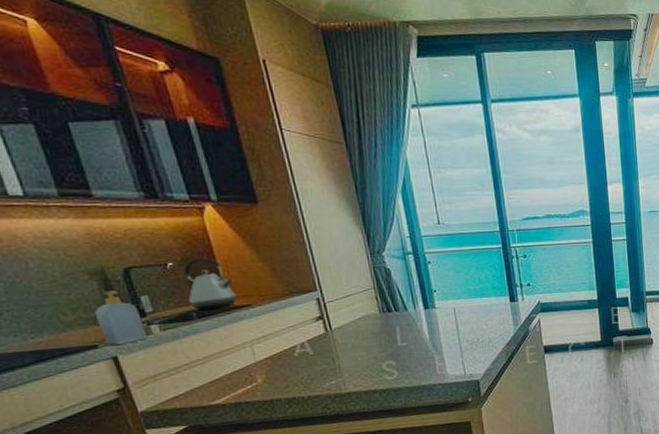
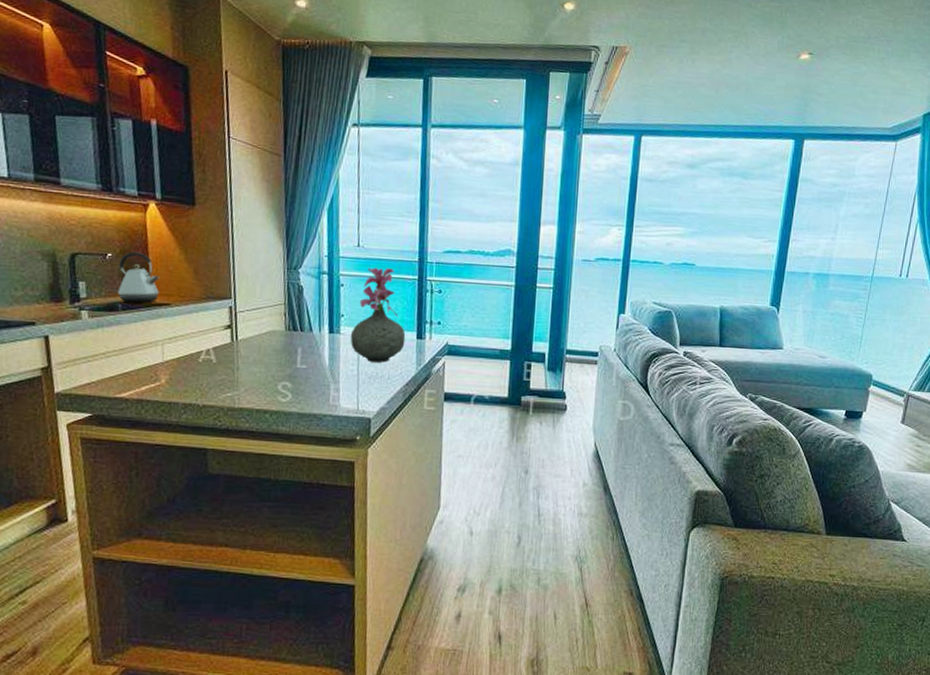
soap bottle: present [94,290,148,346] -> none [39,273,78,326]
vase: none [445,241,500,330] -> present [350,267,406,363]

